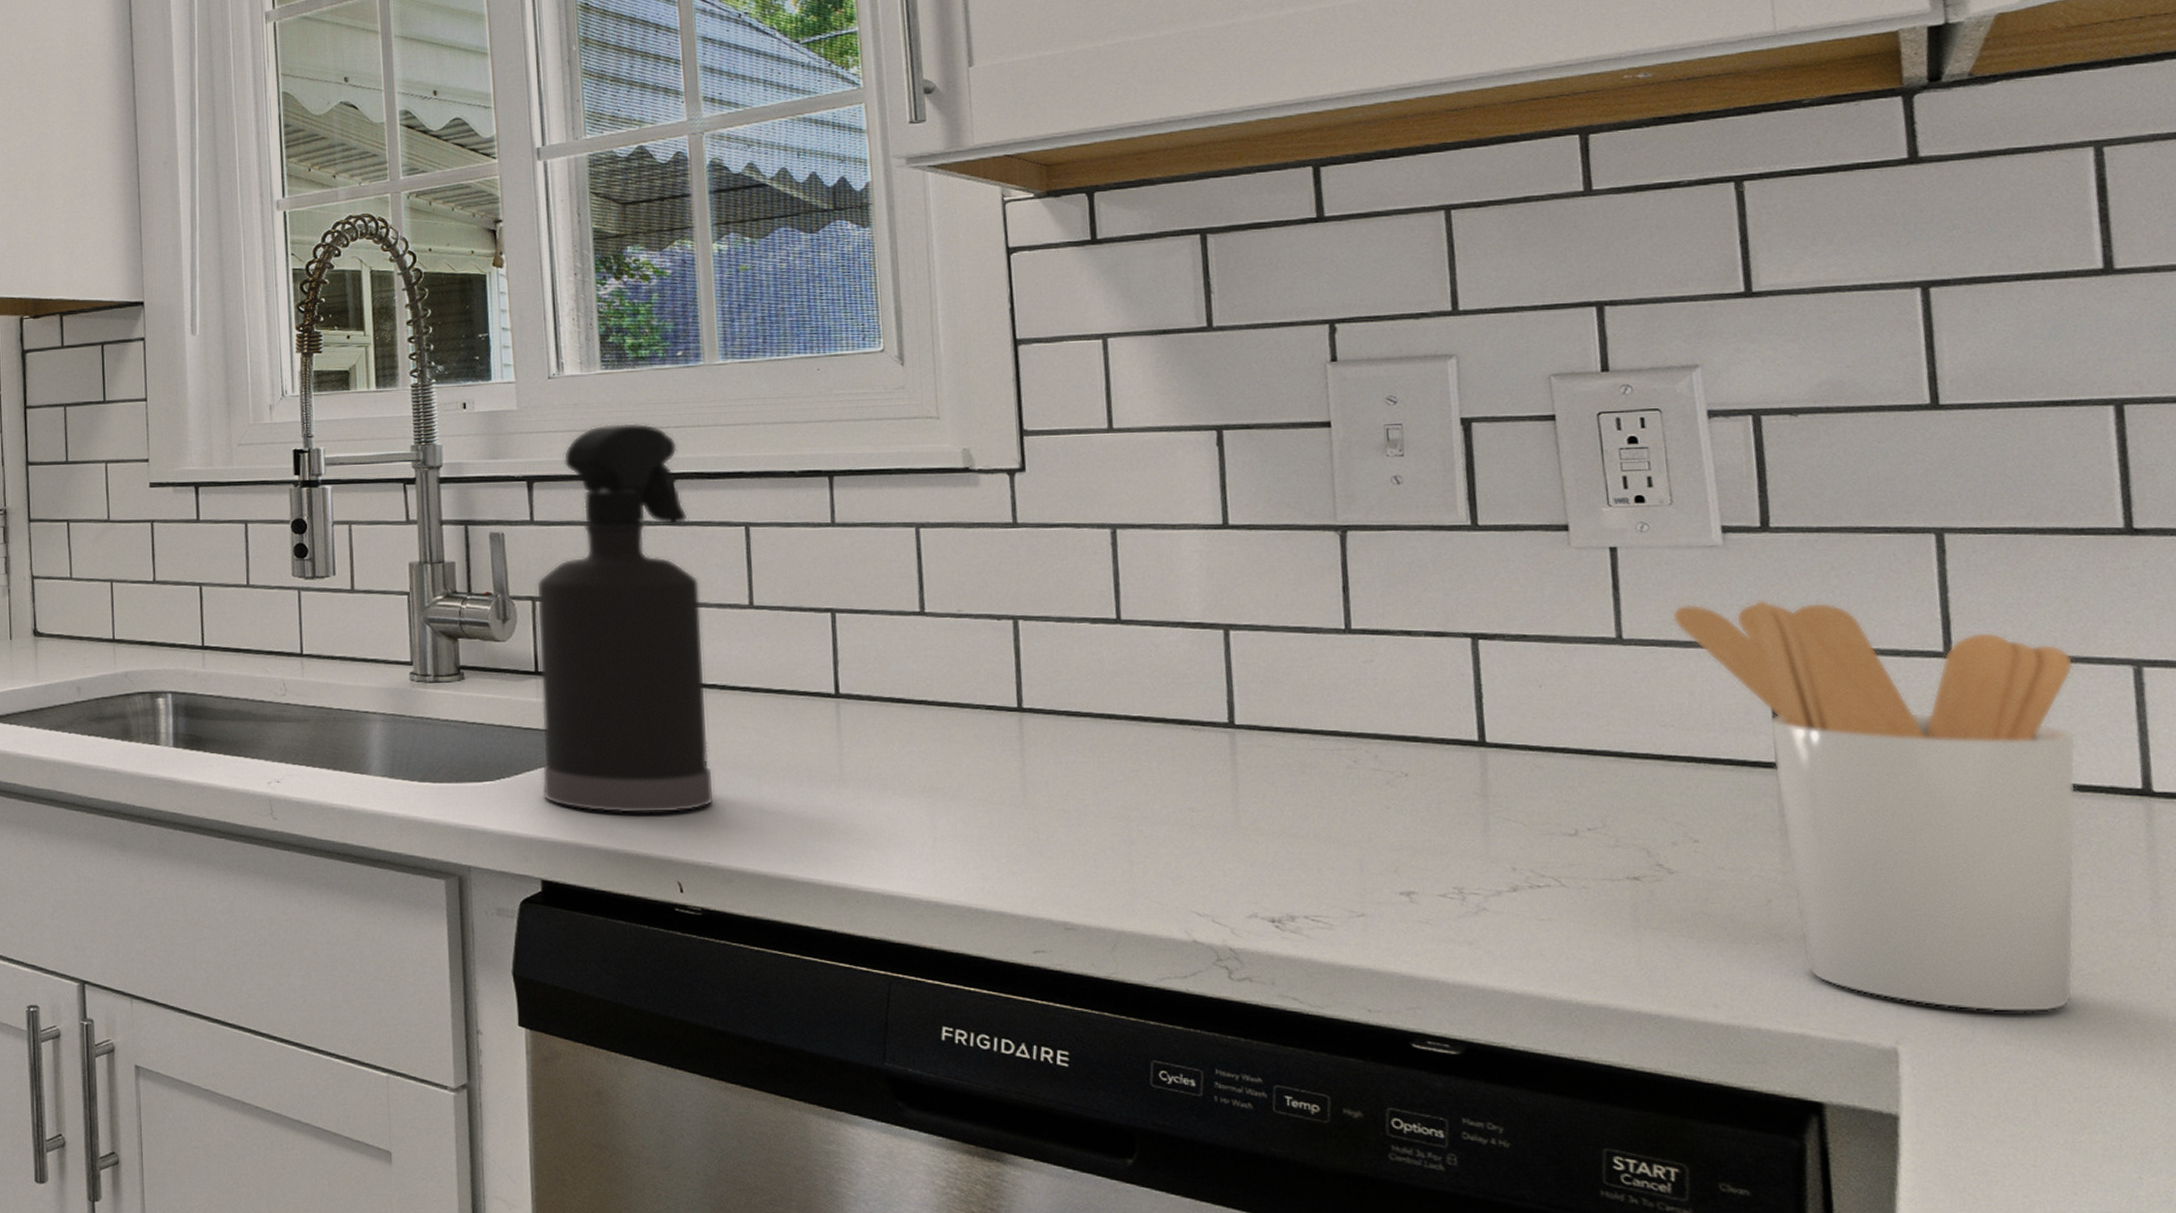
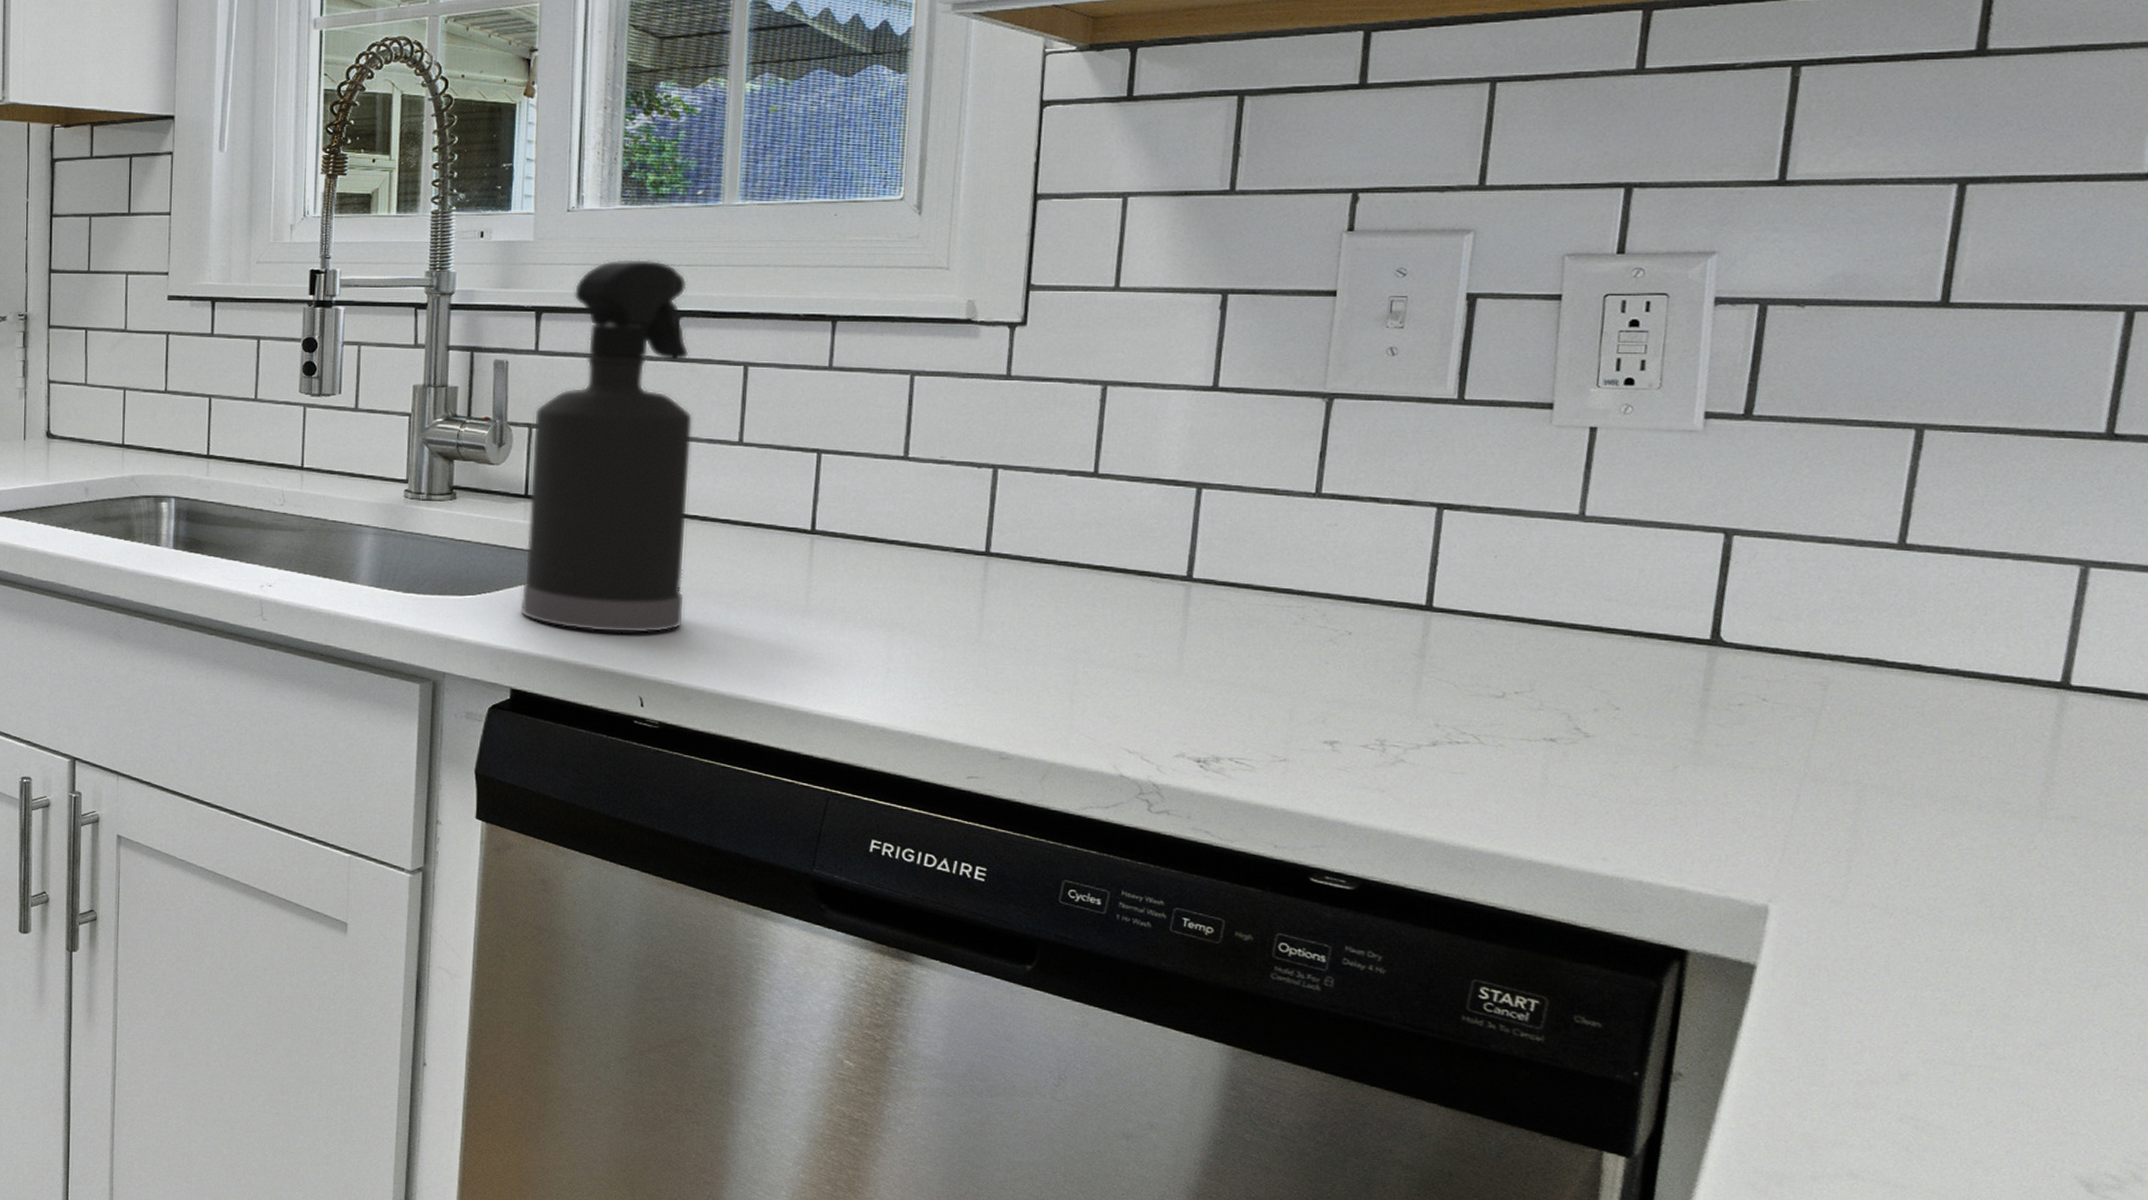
utensil holder: present [1672,599,2077,1013] -> none [1638,484,2023,881]

